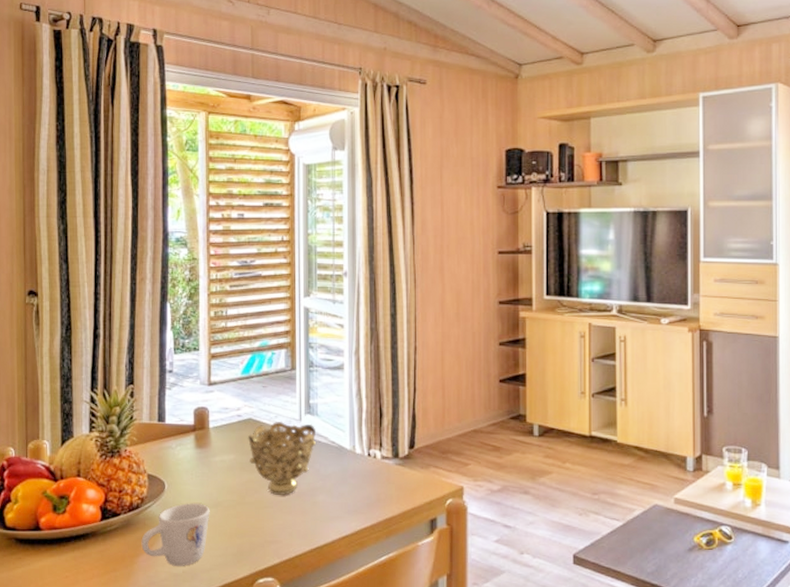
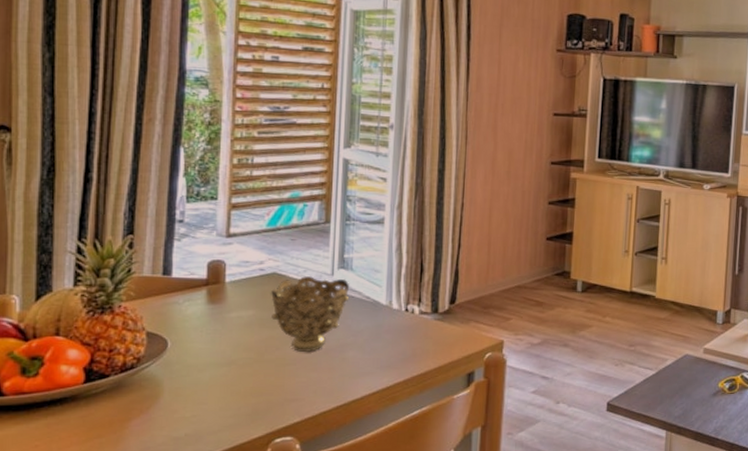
mug: present [141,503,210,566] -> none [135,362,222,429]

